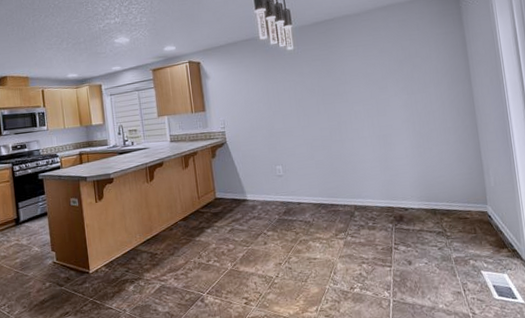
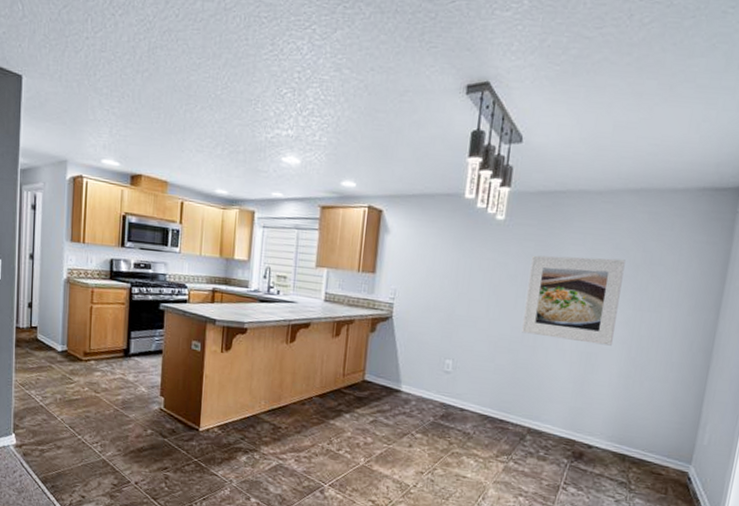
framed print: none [321,59,400,131] -> present [522,255,625,346]

